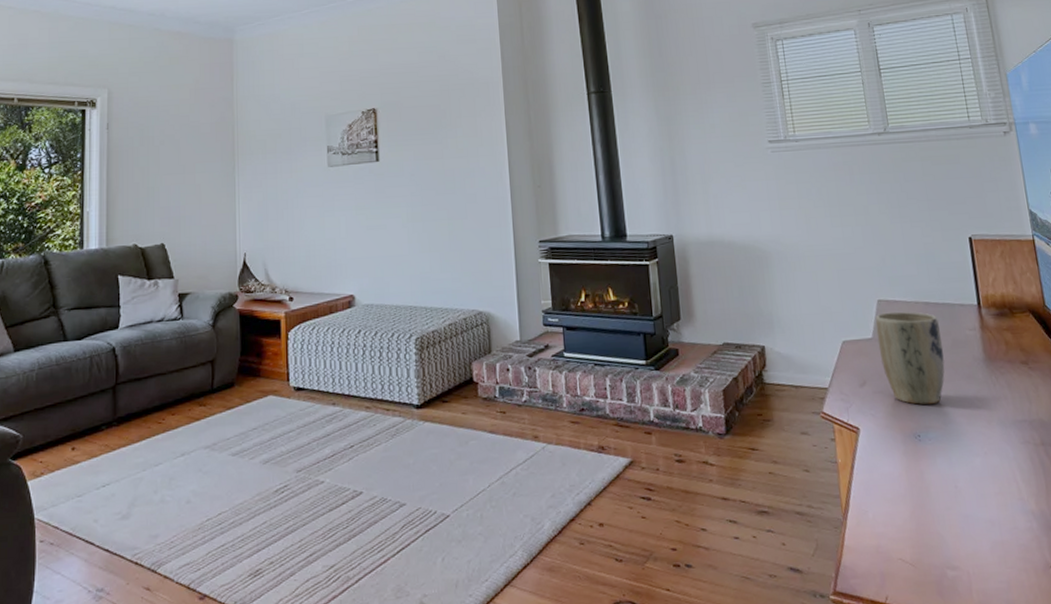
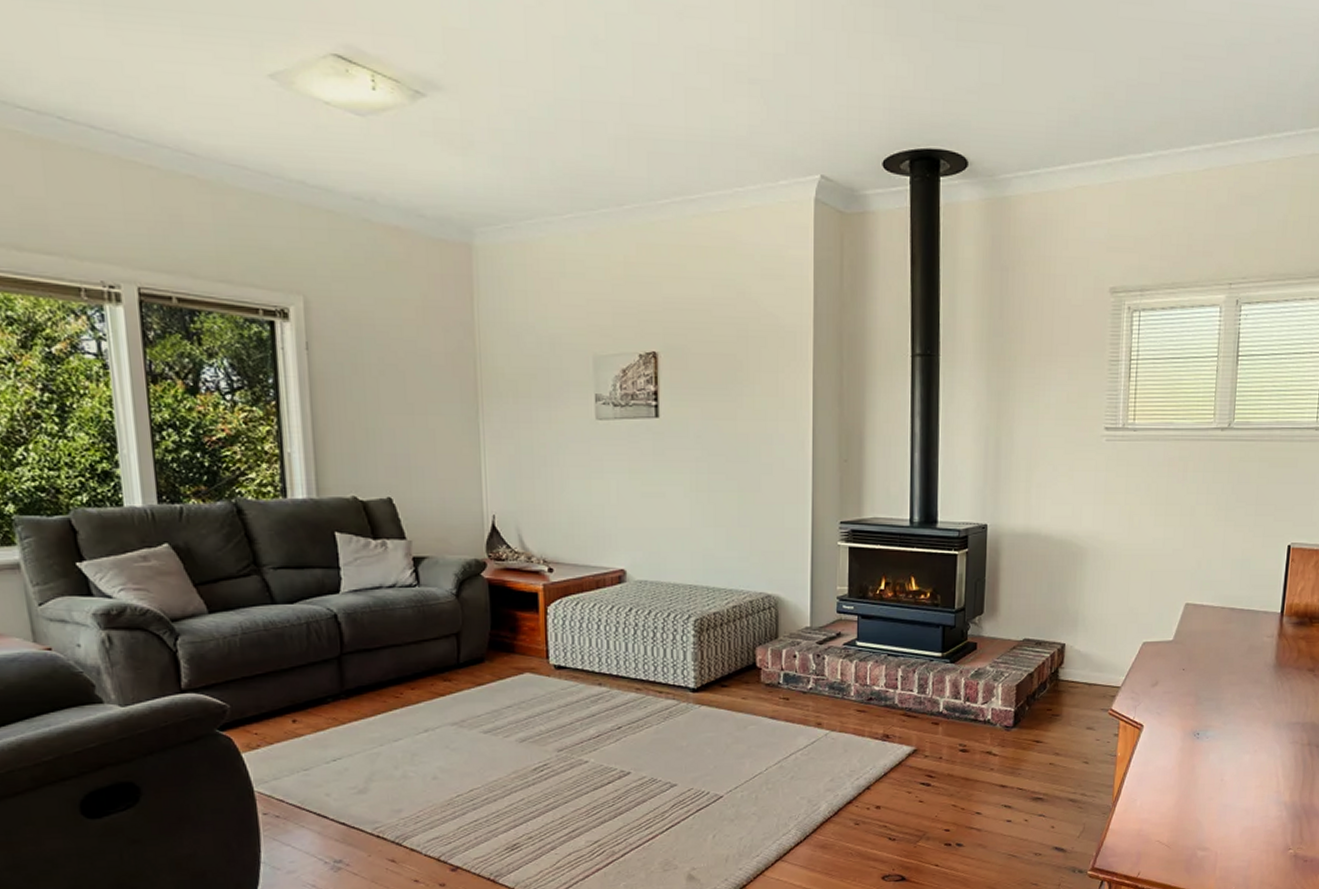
plant pot: present [875,311,945,405] -> none [1177,616,1240,706]

